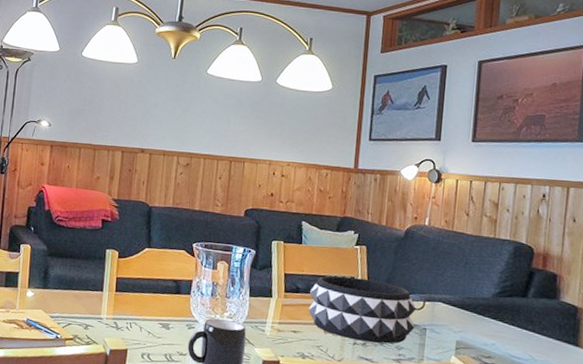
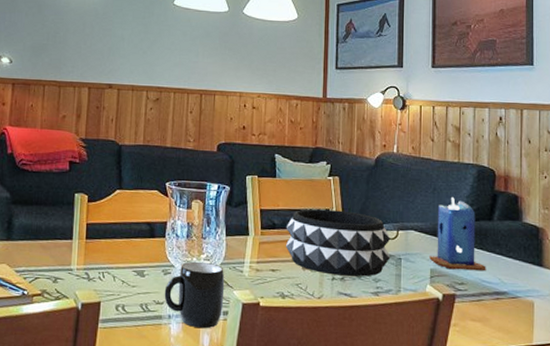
candle: none [456,272,517,347] -> present [429,197,486,272]

